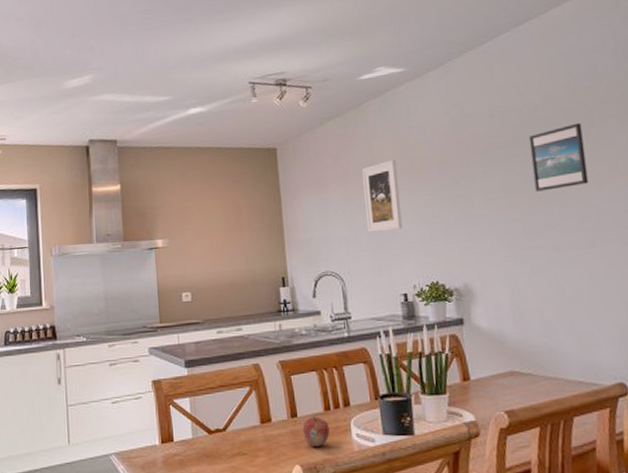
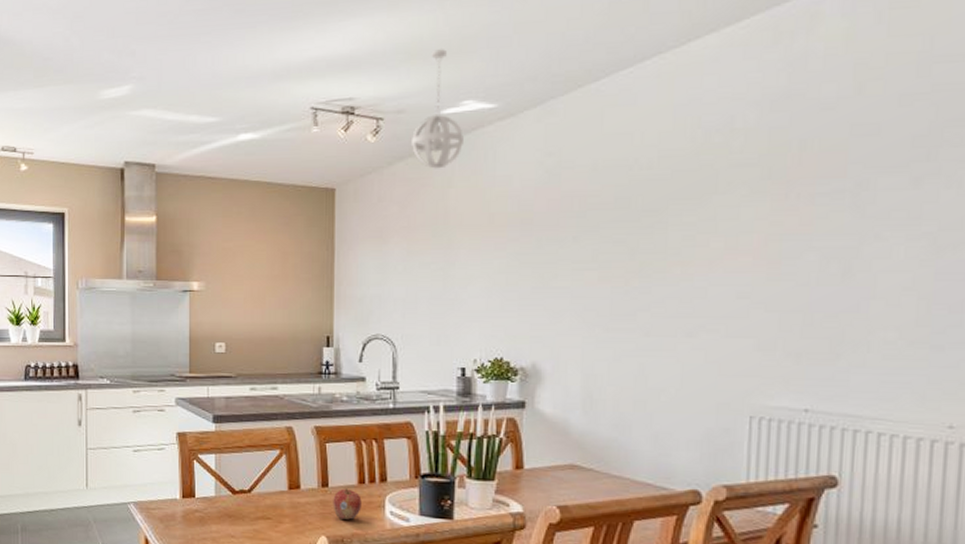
pendant light: none [337,28,381,125] -> present [412,49,464,169]
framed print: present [362,159,403,232] -> none [429,213,472,295]
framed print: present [528,122,589,192] -> none [632,187,702,266]

